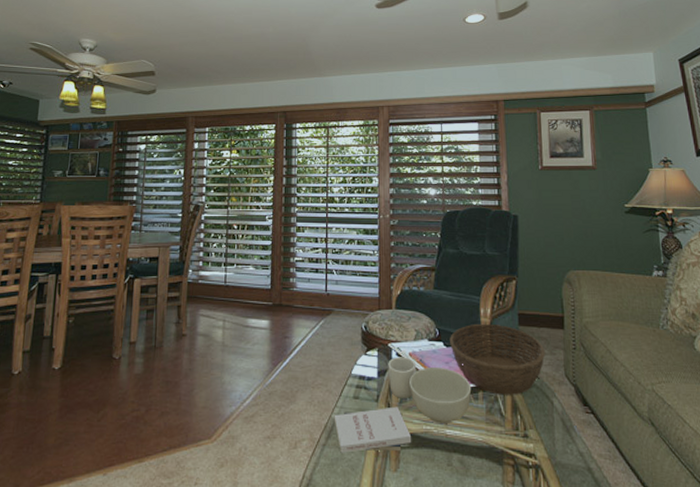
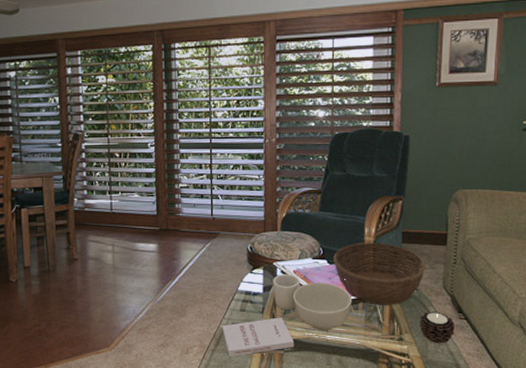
candle: none [544,404,582,444] -> present [420,311,455,345]

